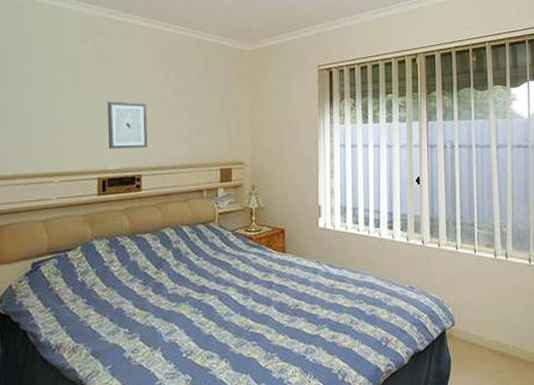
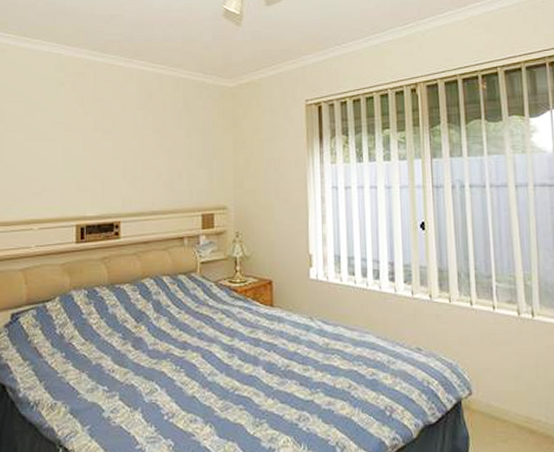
wall art: present [107,101,148,149] -> none [85,144,127,195]

